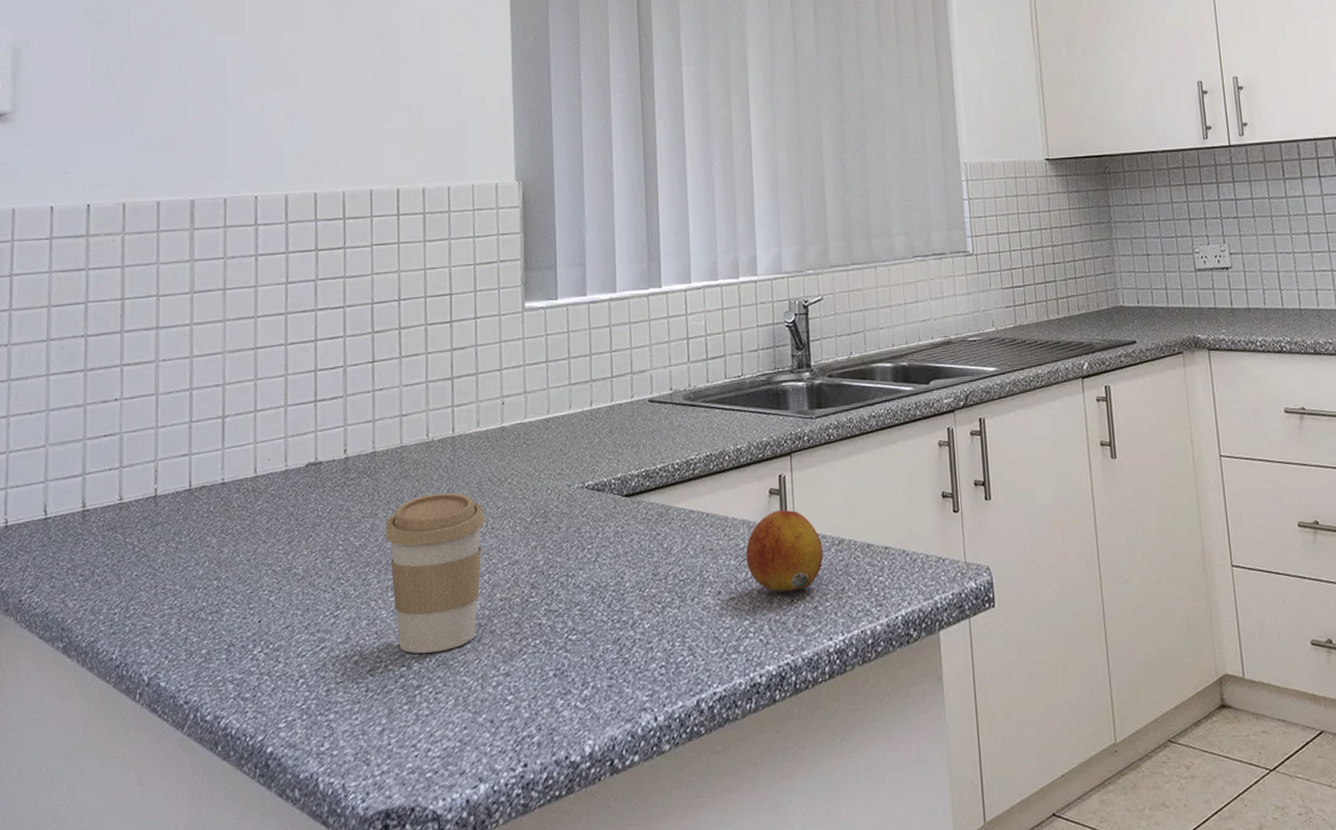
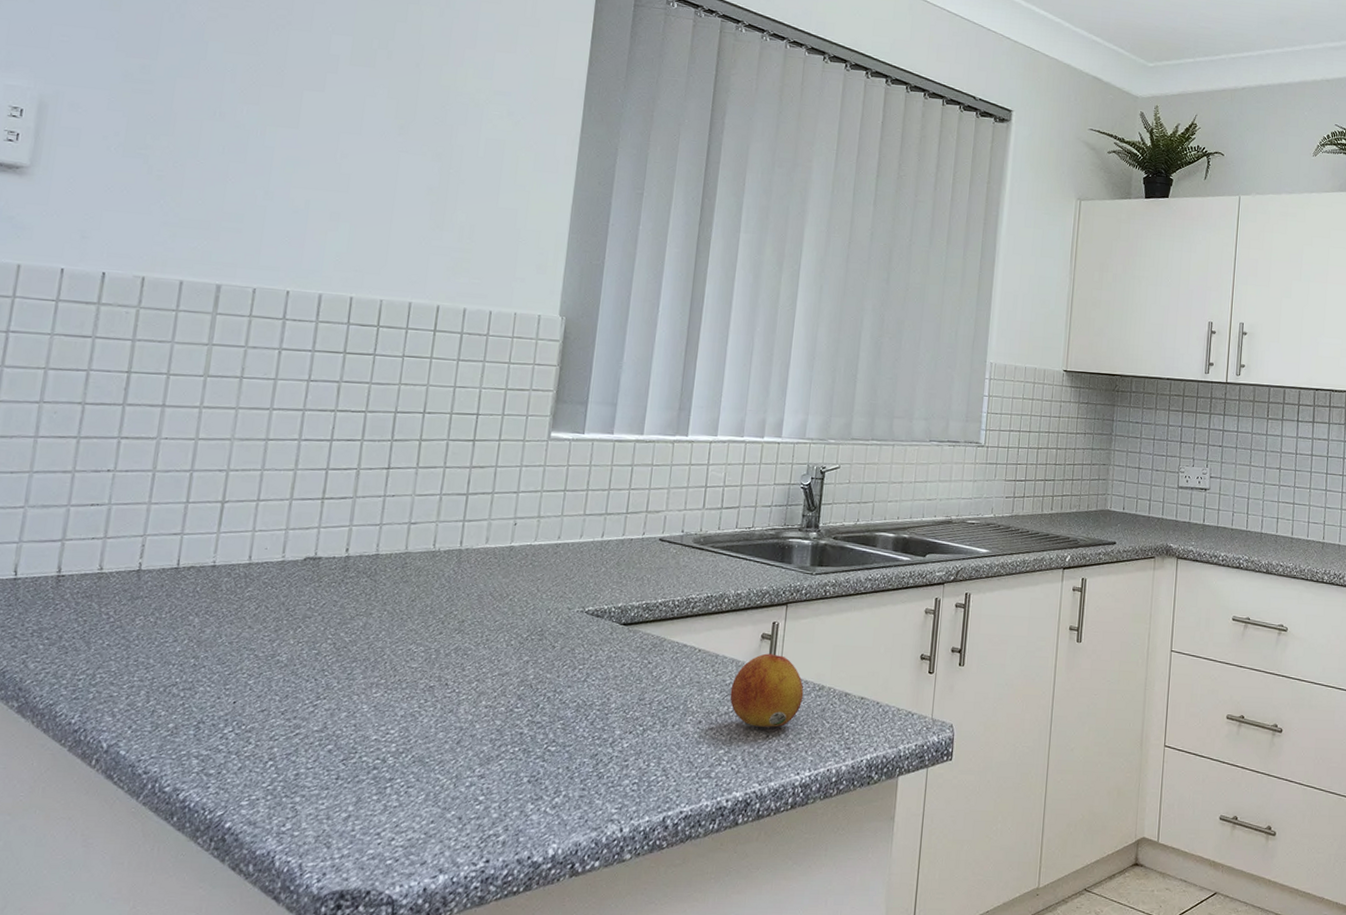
coffee cup: present [385,492,486,654] -> none [376,600,482,749]

